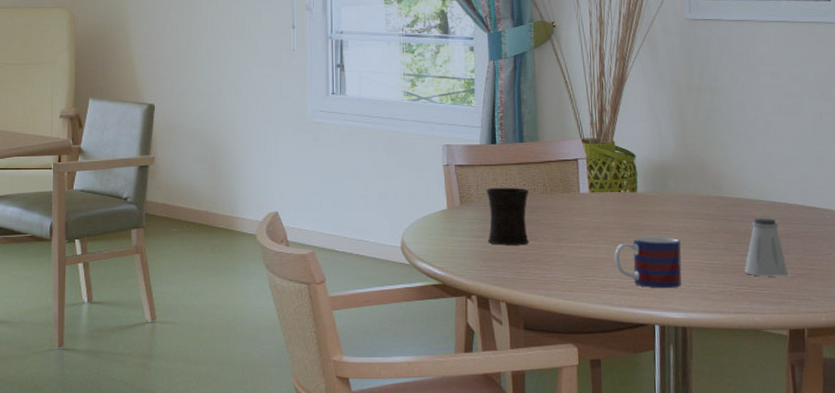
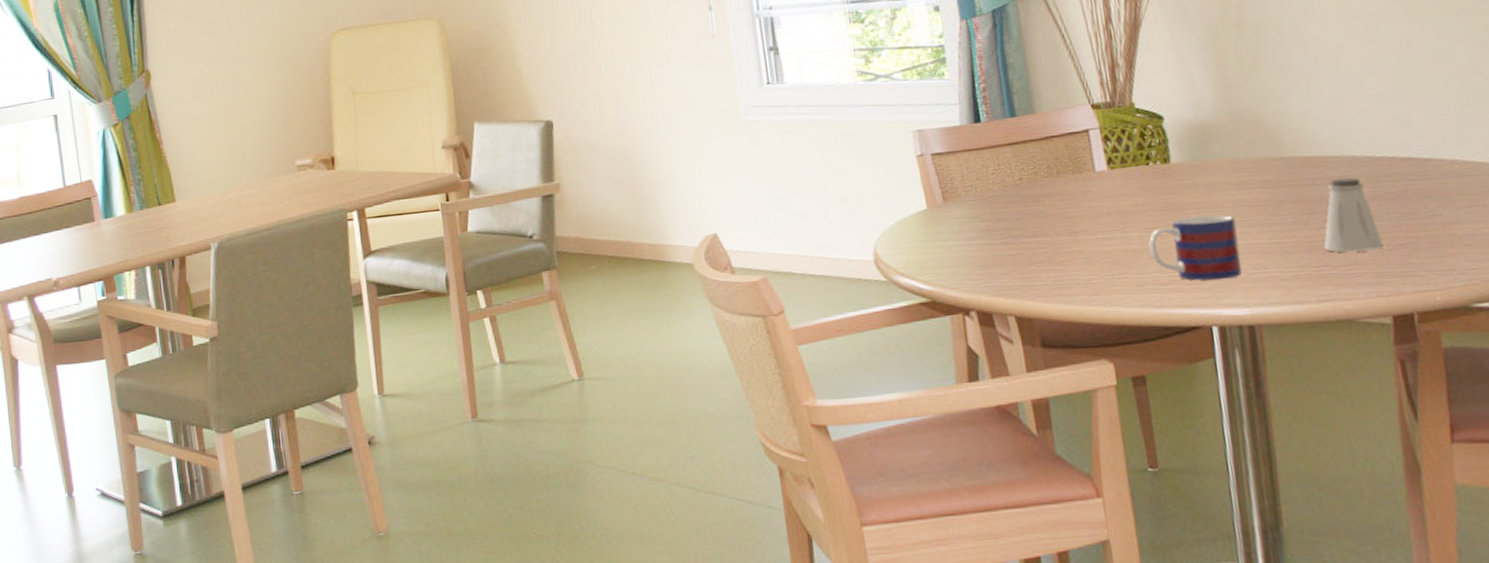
mug: present [486,187,529,246] -> none [974,173,1037,247]

